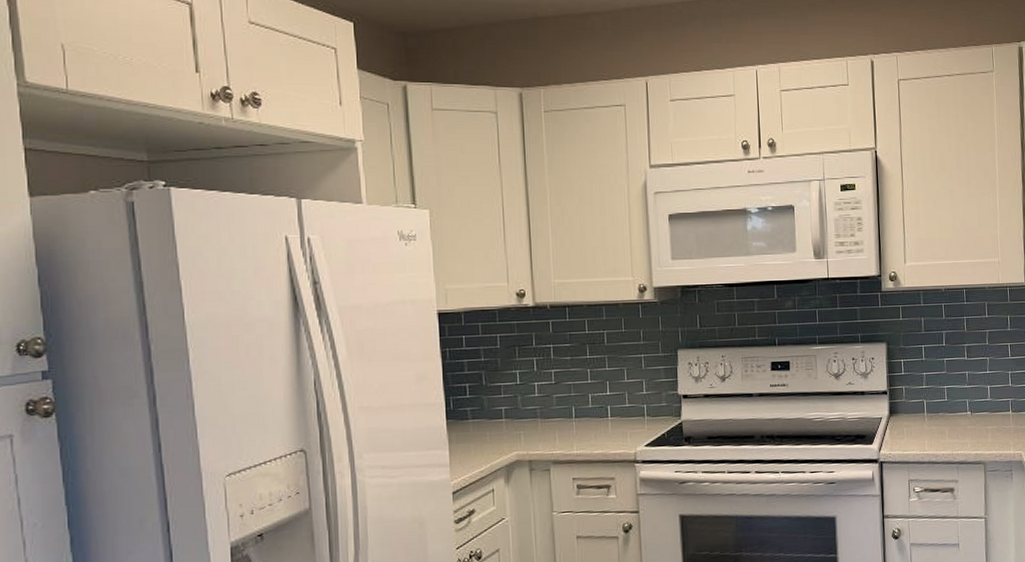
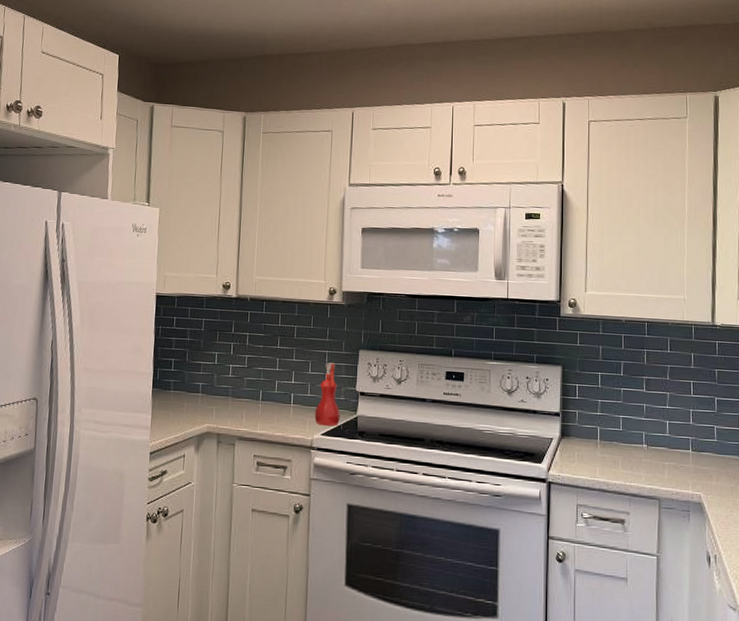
spray bottle: none [635,367,664,436] -> present [314,363,340,426]

